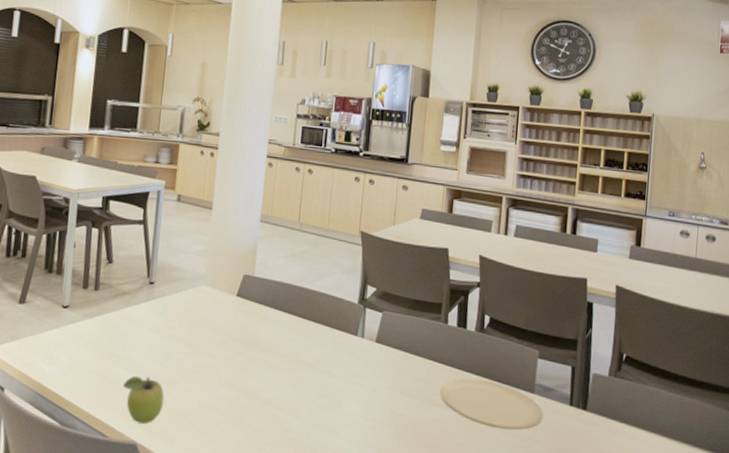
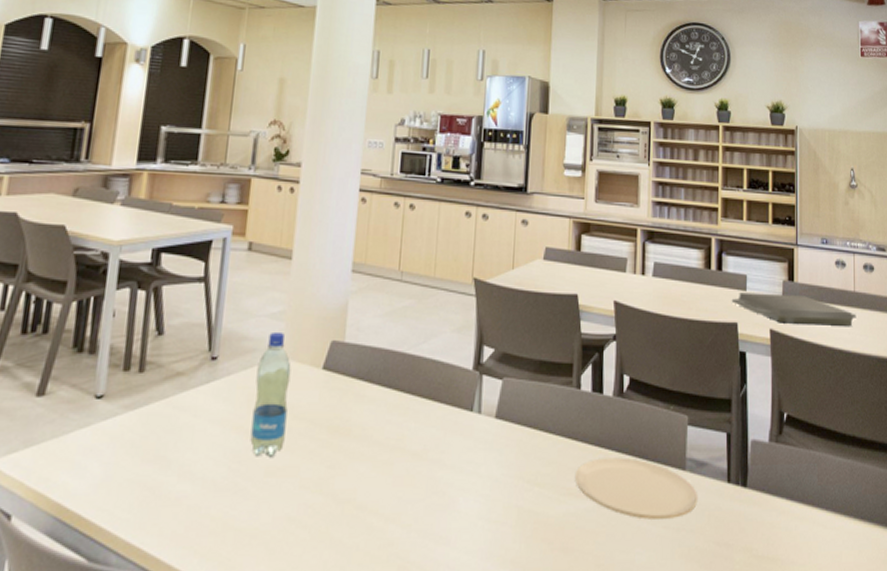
fruit: present [123,376,165,423] -> none [174,484,229,550]
bottle: none [180,265,212,360] -> present [250,331,291,457]
serving tray: none [583,253,696,286] -> present [731,292,856,326]

